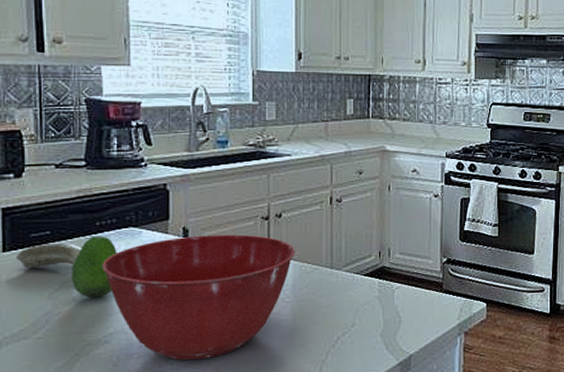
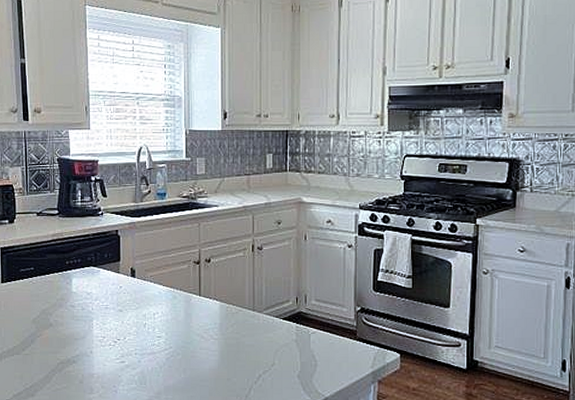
animal claw: present [15,243,82,269] -> none [10,278,56,298]
fruit: present [72,236,117,298] -> none [49,273,82,325]
mixing bowl: present [102,234,295,360] -> none [71,276,222,383]

